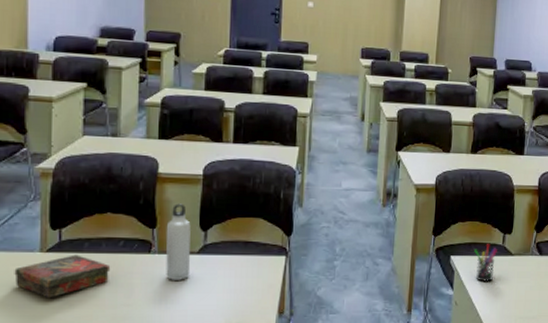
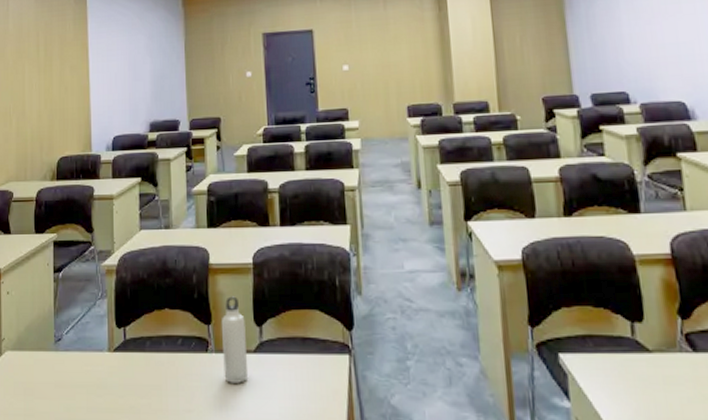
book: present [14,254,111,299] -> none [87,354,171,402]
pen holder: present [474,244,497,282] -> none [591,336,627,390]

